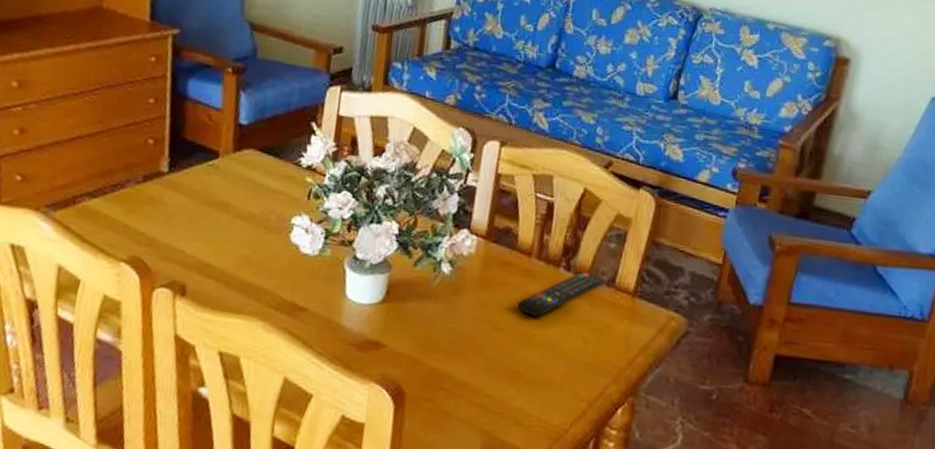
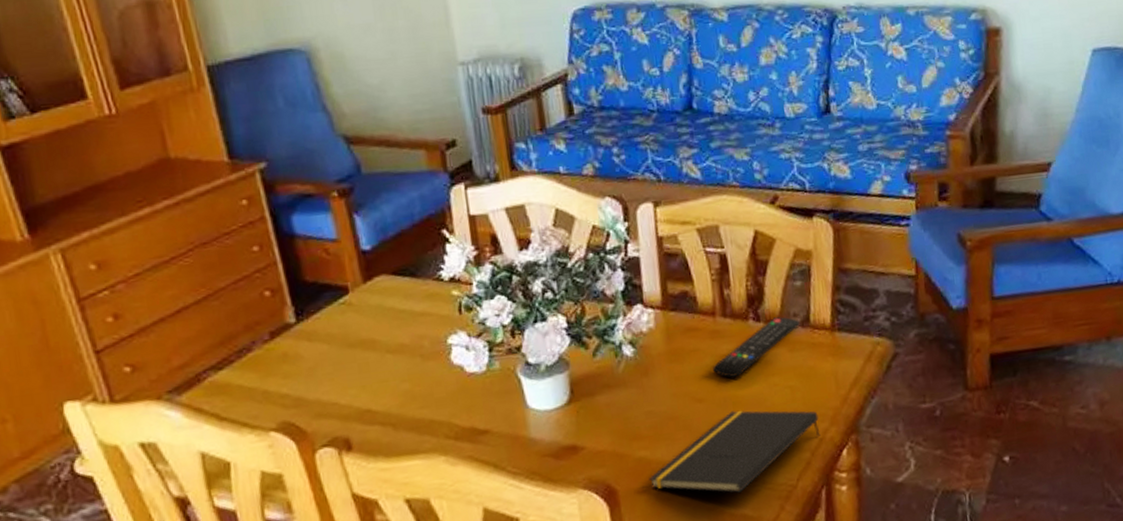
notepad: none [436,347,603,424] -> present [648,410,821,494]

